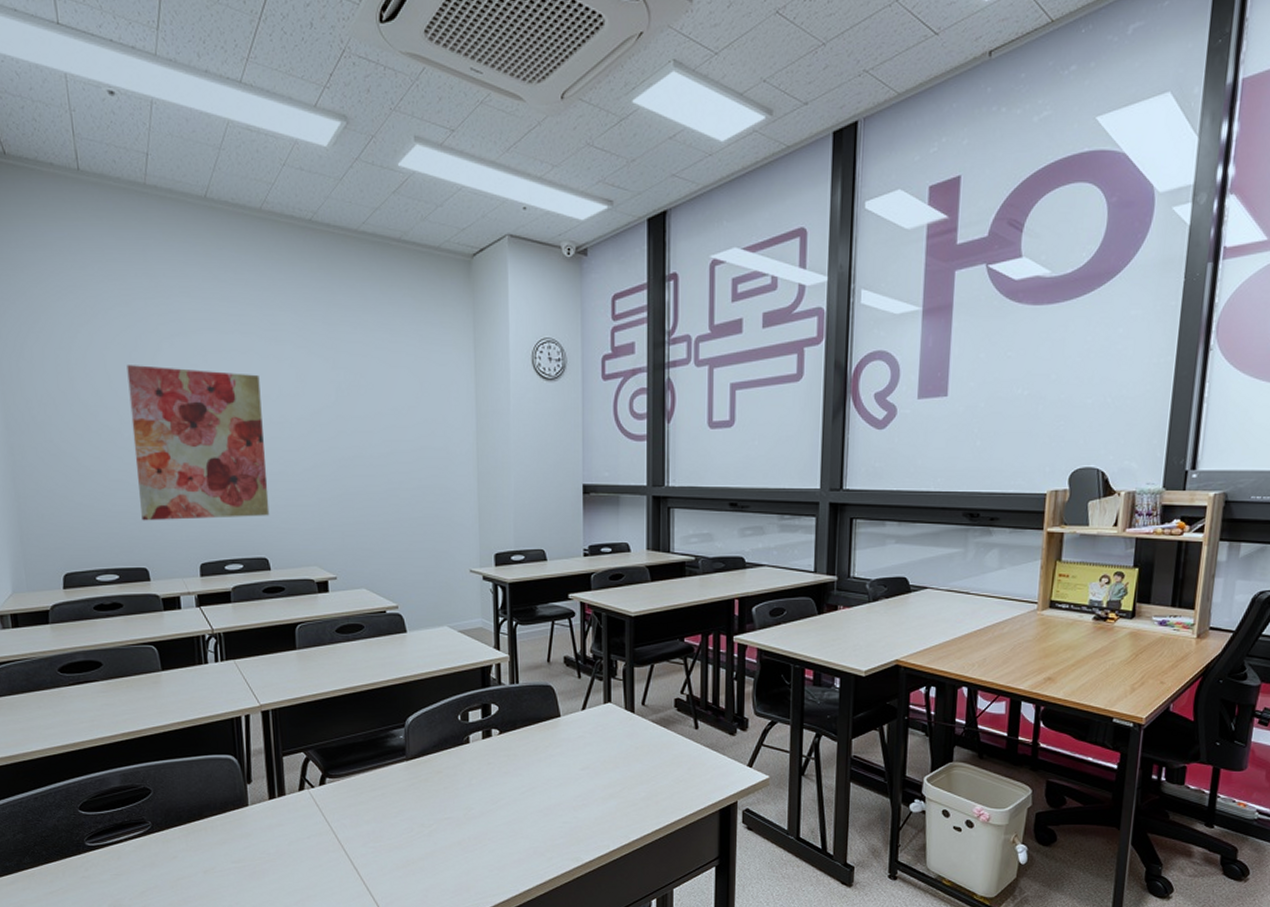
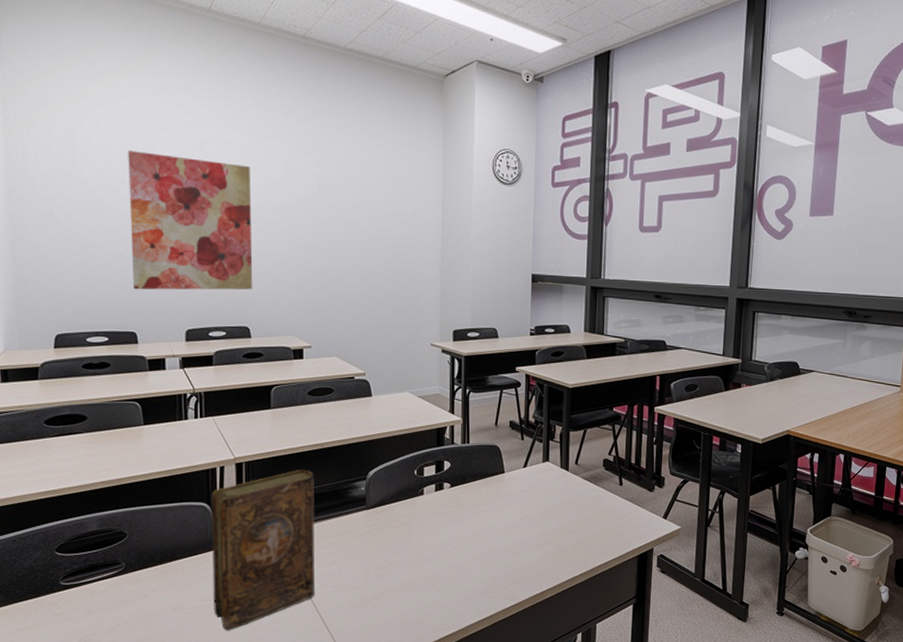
book: none [237,716,355,895] -> present [211,469,315,631]

